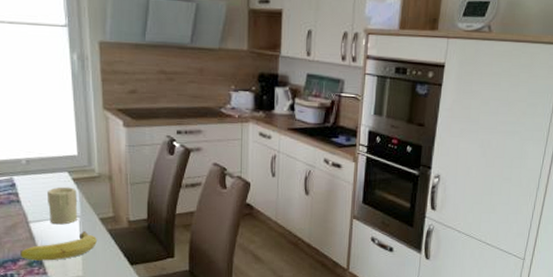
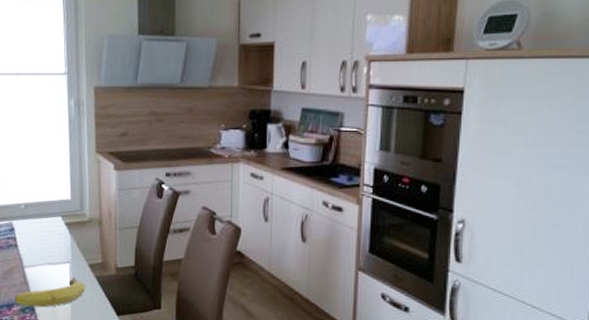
candle: present [48,186,78,225] -> none [42,231,69,271]

